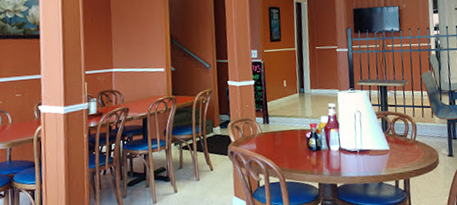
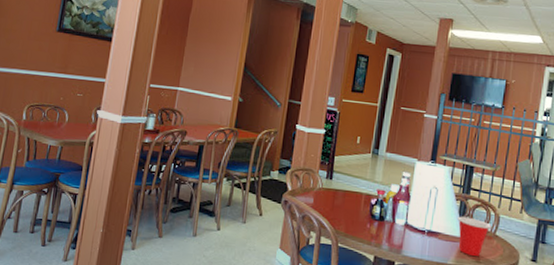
cup: none [382,130,411,164] -> present [458,216,491,257]

